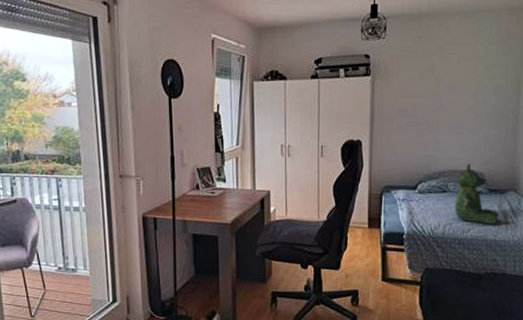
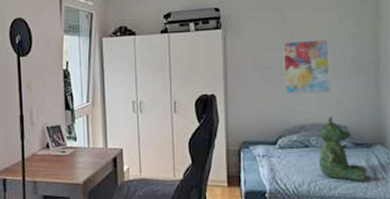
wall art: none [426,88,474,142] -> present [282,39,332,94]

